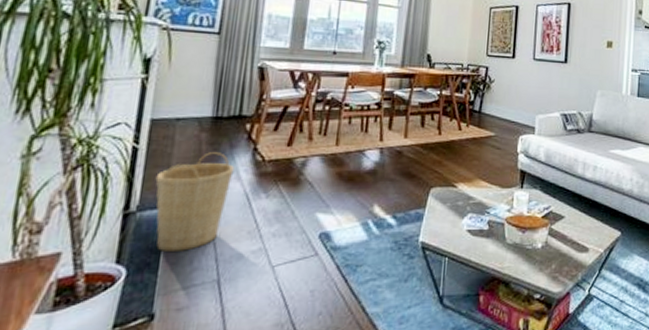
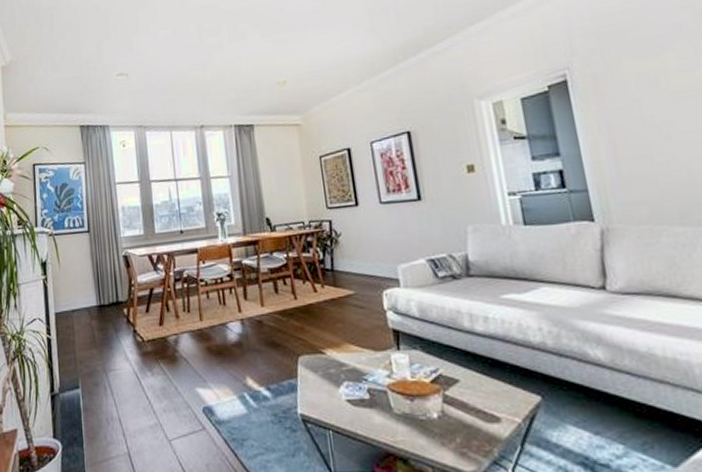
basket: present [155,152,235,253] -> none [67,337,123,429]

